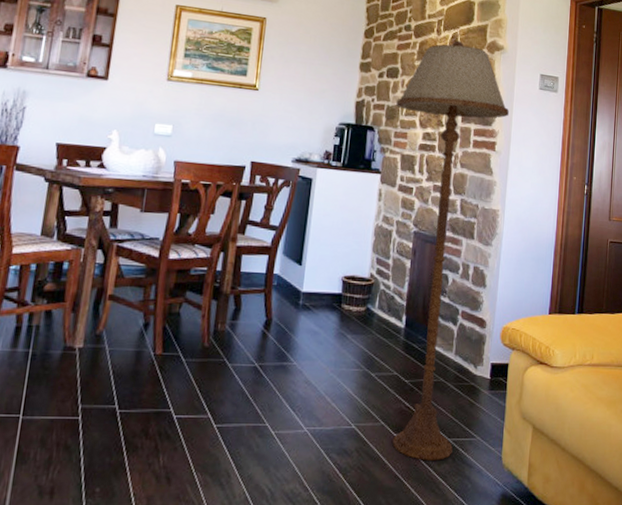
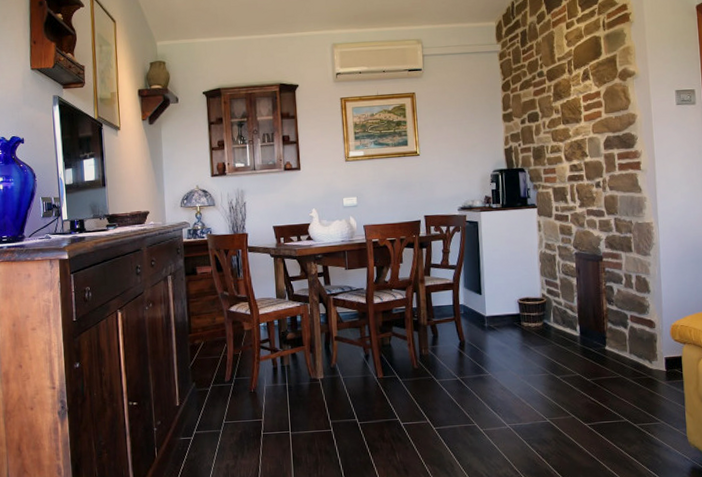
floor lamp: present [392,40,510,460] -> none [541,75,650,444]

